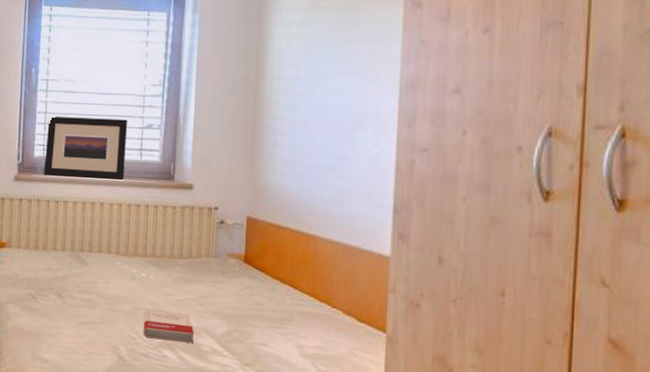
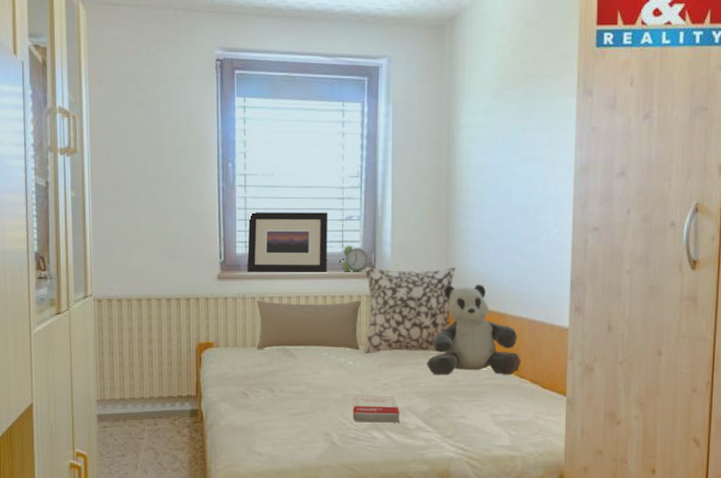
pillow: none [48,203,158,263] -> present [256,300,361,351]
alarm clock: none [137,154,172,182] -> present [340,245,373,272]
pillow: none [158,177,262,273] -> present [363,267,456,353]
teddy bear: none [226,201,333,303] -> present [427,285,521,376]

